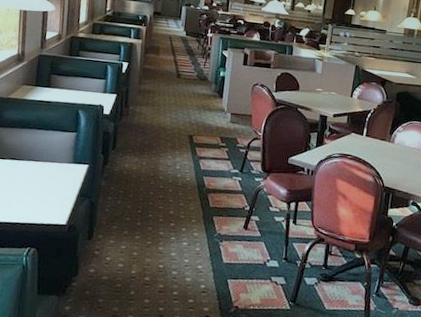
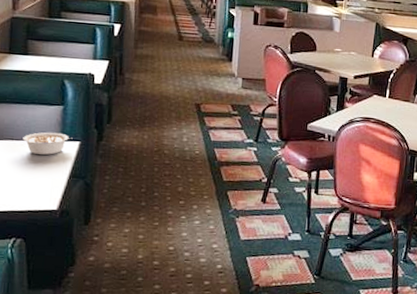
legume: none [41,155,83,176] -> present [23,132,73,155]

